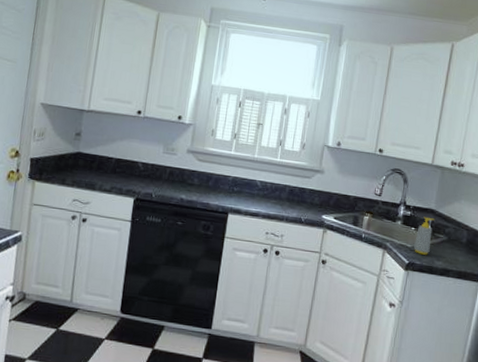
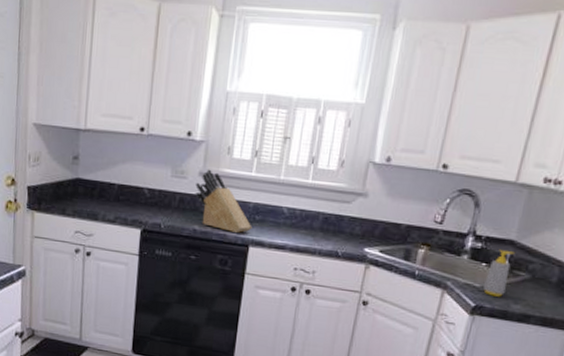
knife block: none [183,147,231,203] -> present [195,169,252,234]

